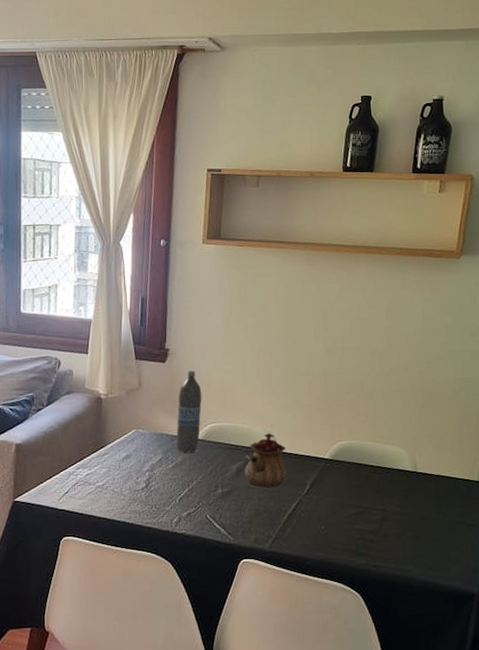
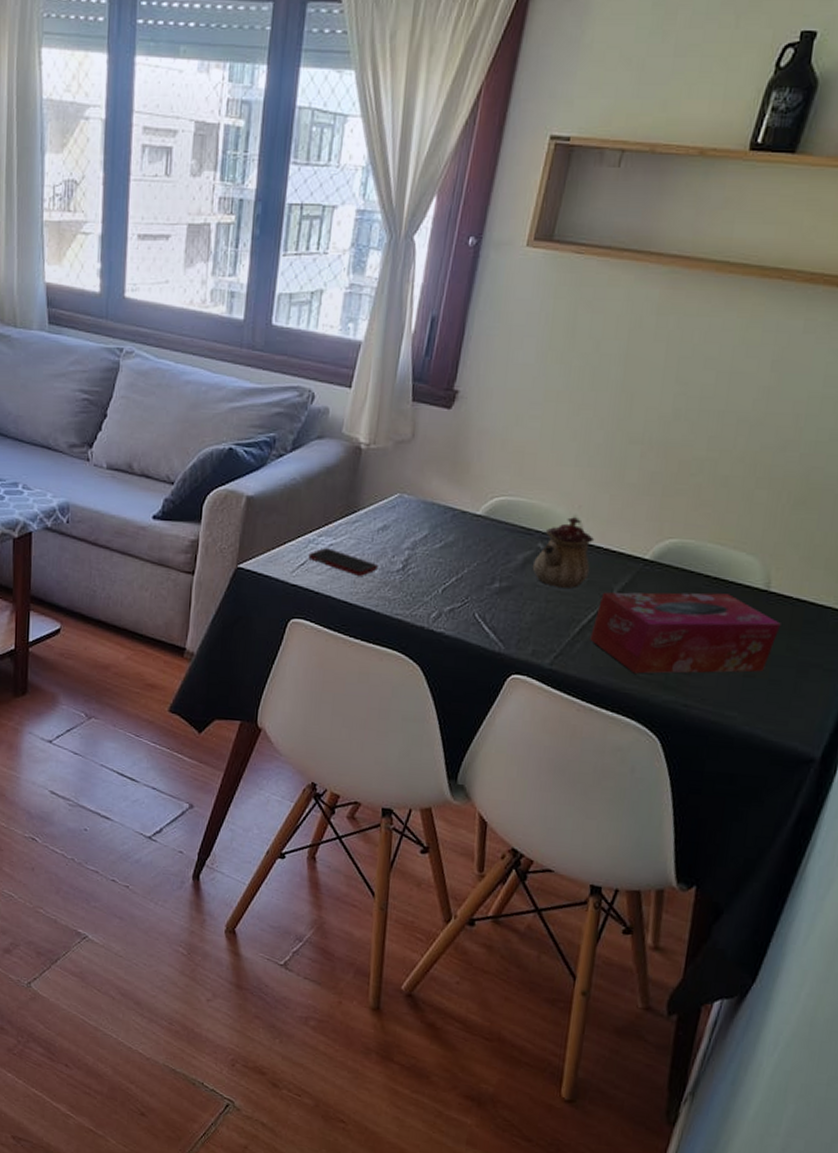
cell phone: none [70,477,126,497] -> present [308,548,378,576]
water bottle: present [176,371,202,454] -> none [449,423,494,533]
tissue box: none [296,477,430,546] -> present [590,592,781,674]

